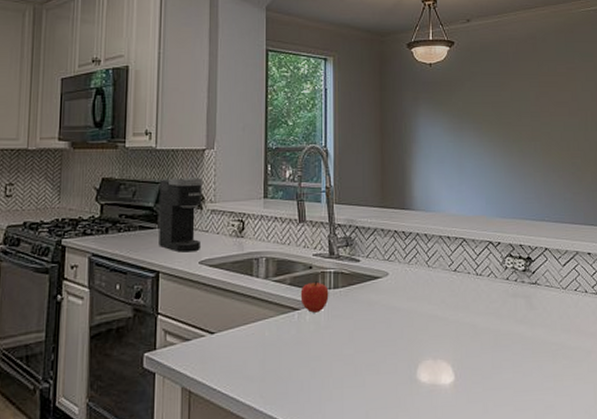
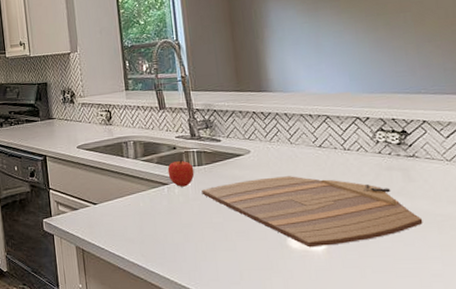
coffee maker: present [159,177,203,253] -> none [37,77,76,140]
cutting board: none [335,302,541,381] -> present [201,176,423,248]

